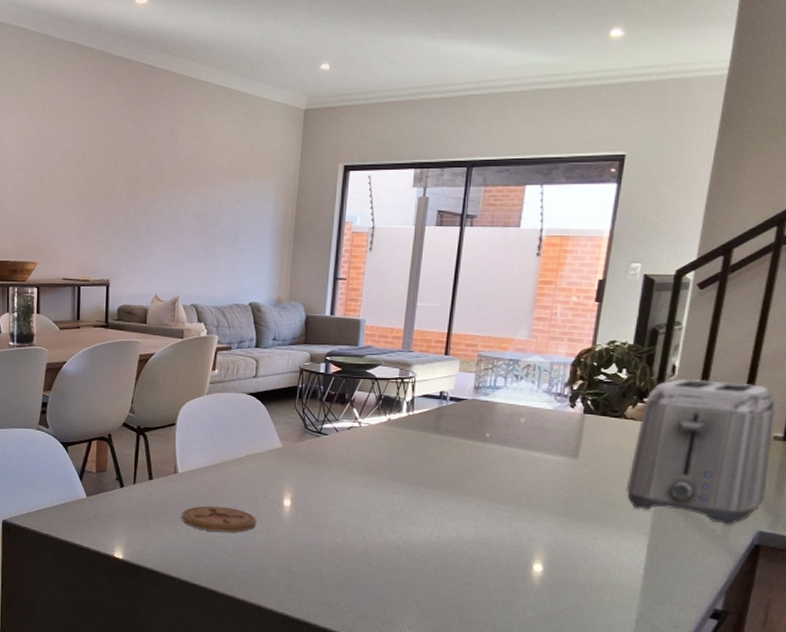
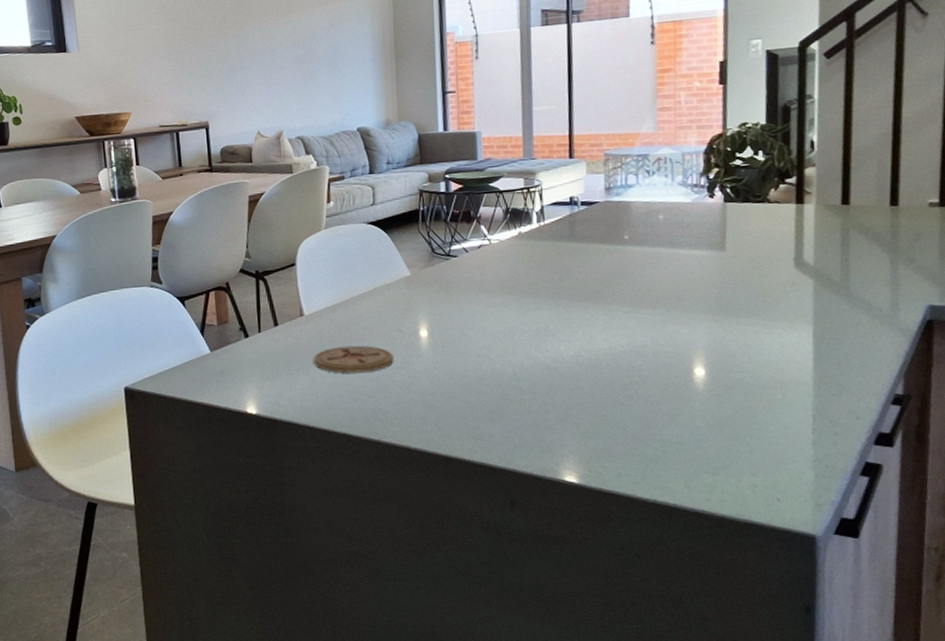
toaster: present [626,378,775,525] -> none [780,150,931,303]

